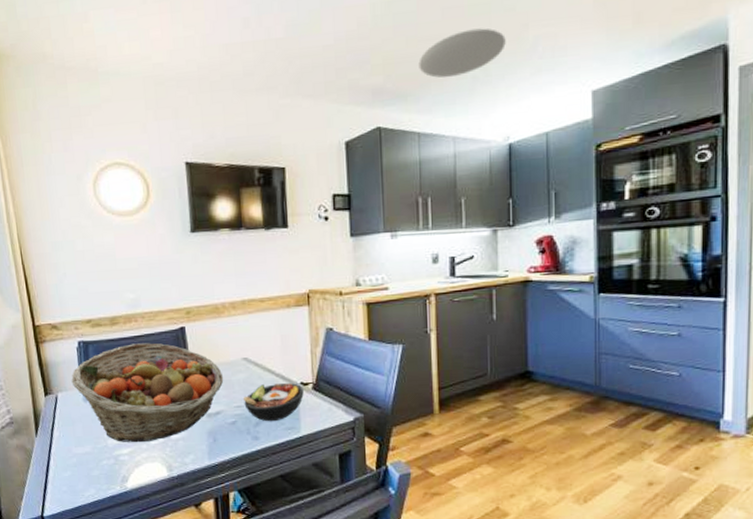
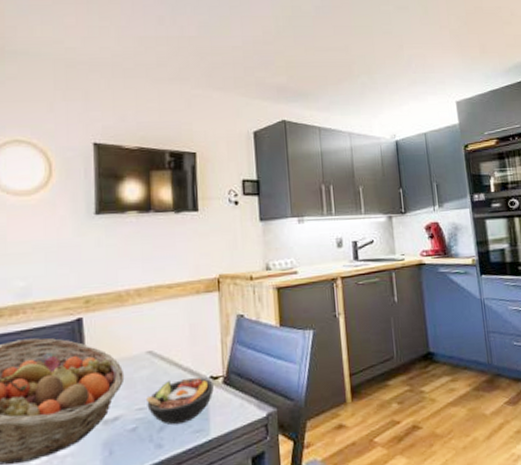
ceiling light: present [418,28,506,78] -> none [316,45,387,82]

